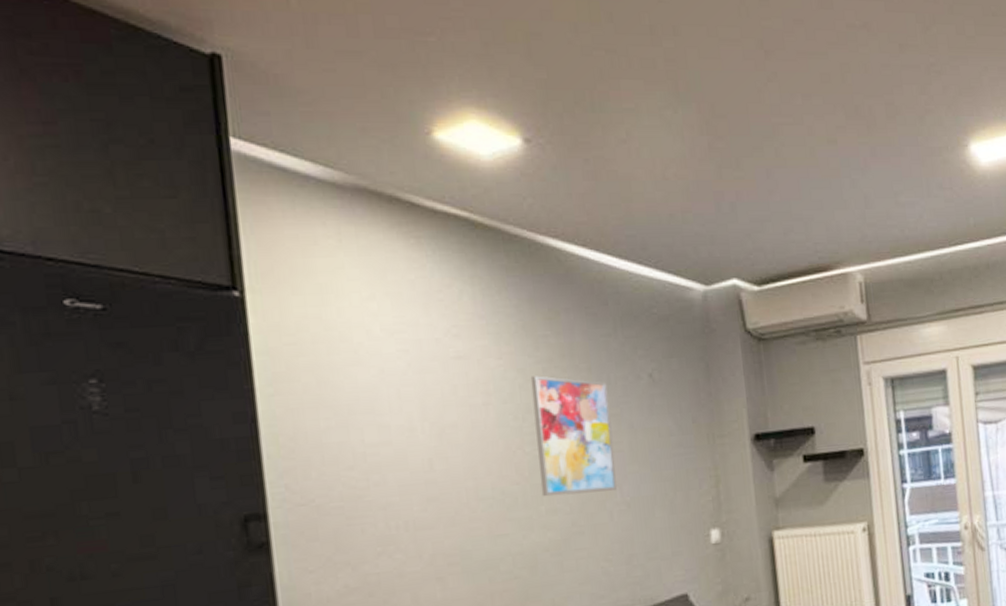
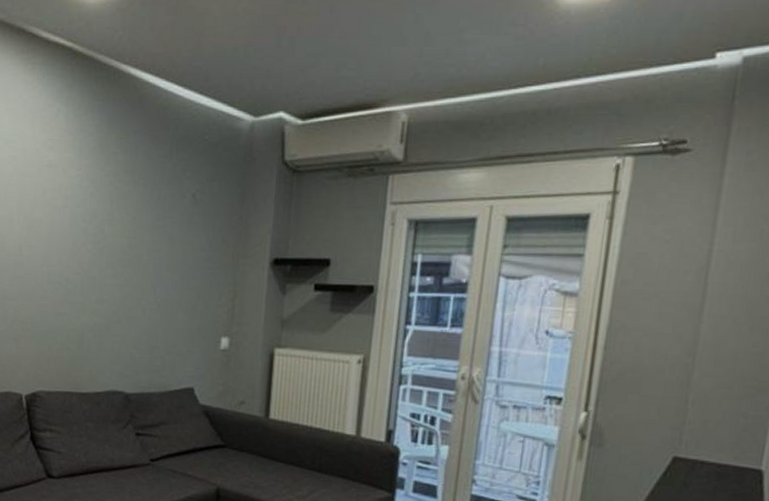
wall art: present [530,376,617,497] -> none [94,187,157,292]

